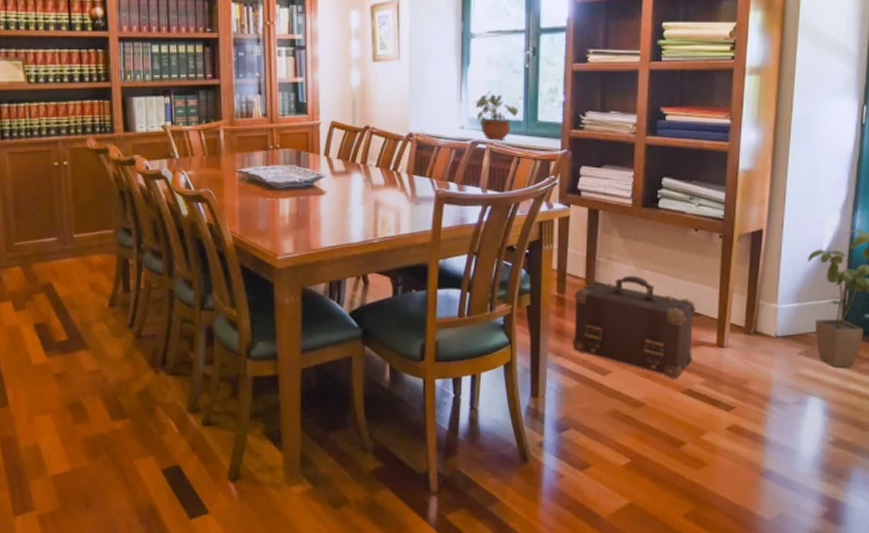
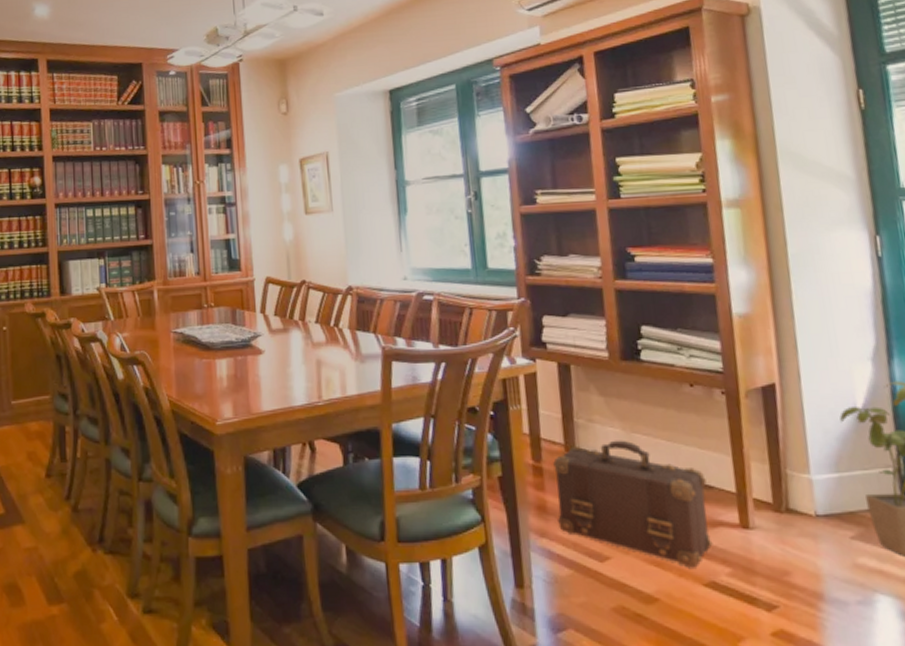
potted plant: present [472,90,519,141] -> none [414,238,466,292]

